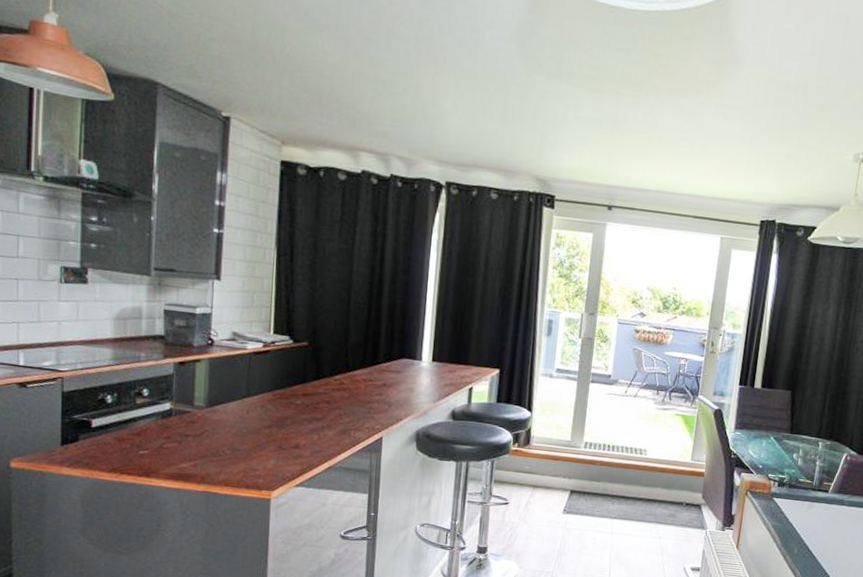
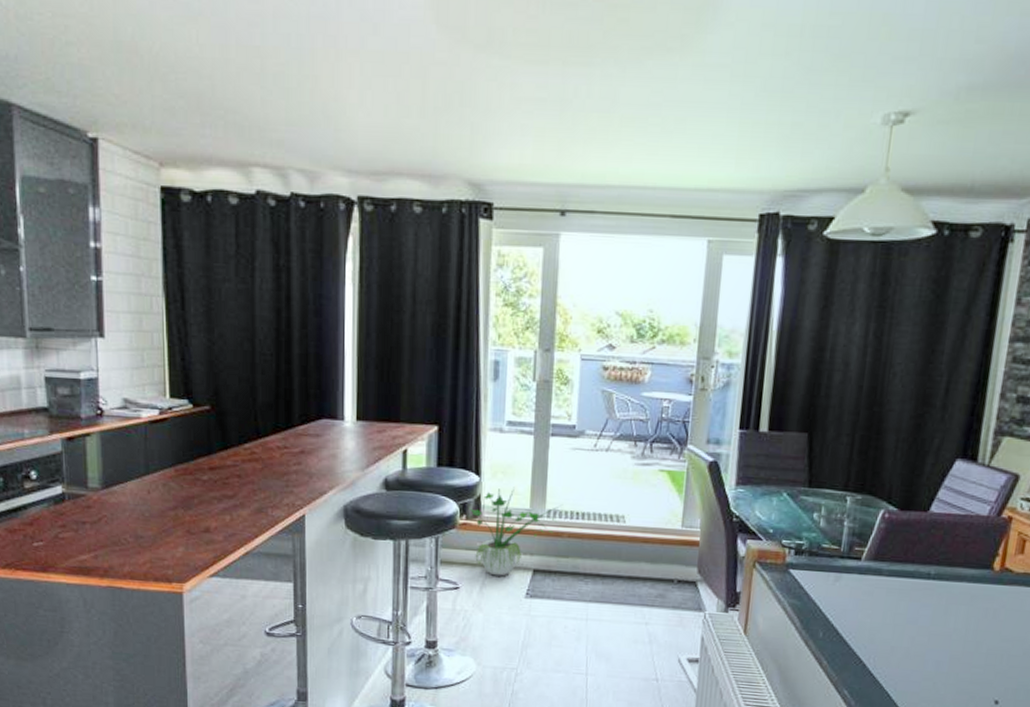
potted plant: none [520,422,594,495] -> present [468,487,559,576]

